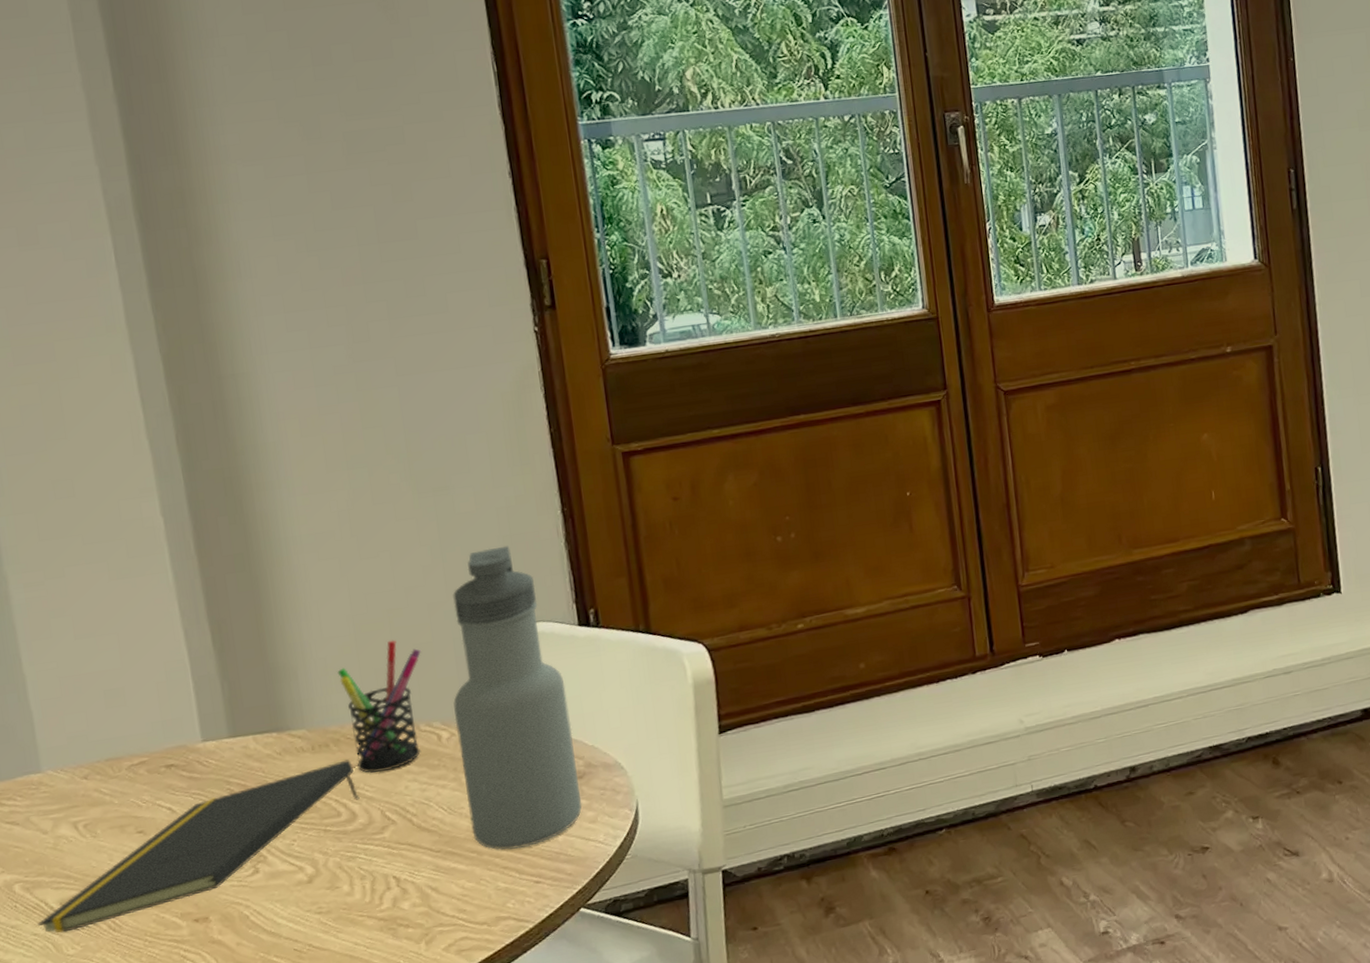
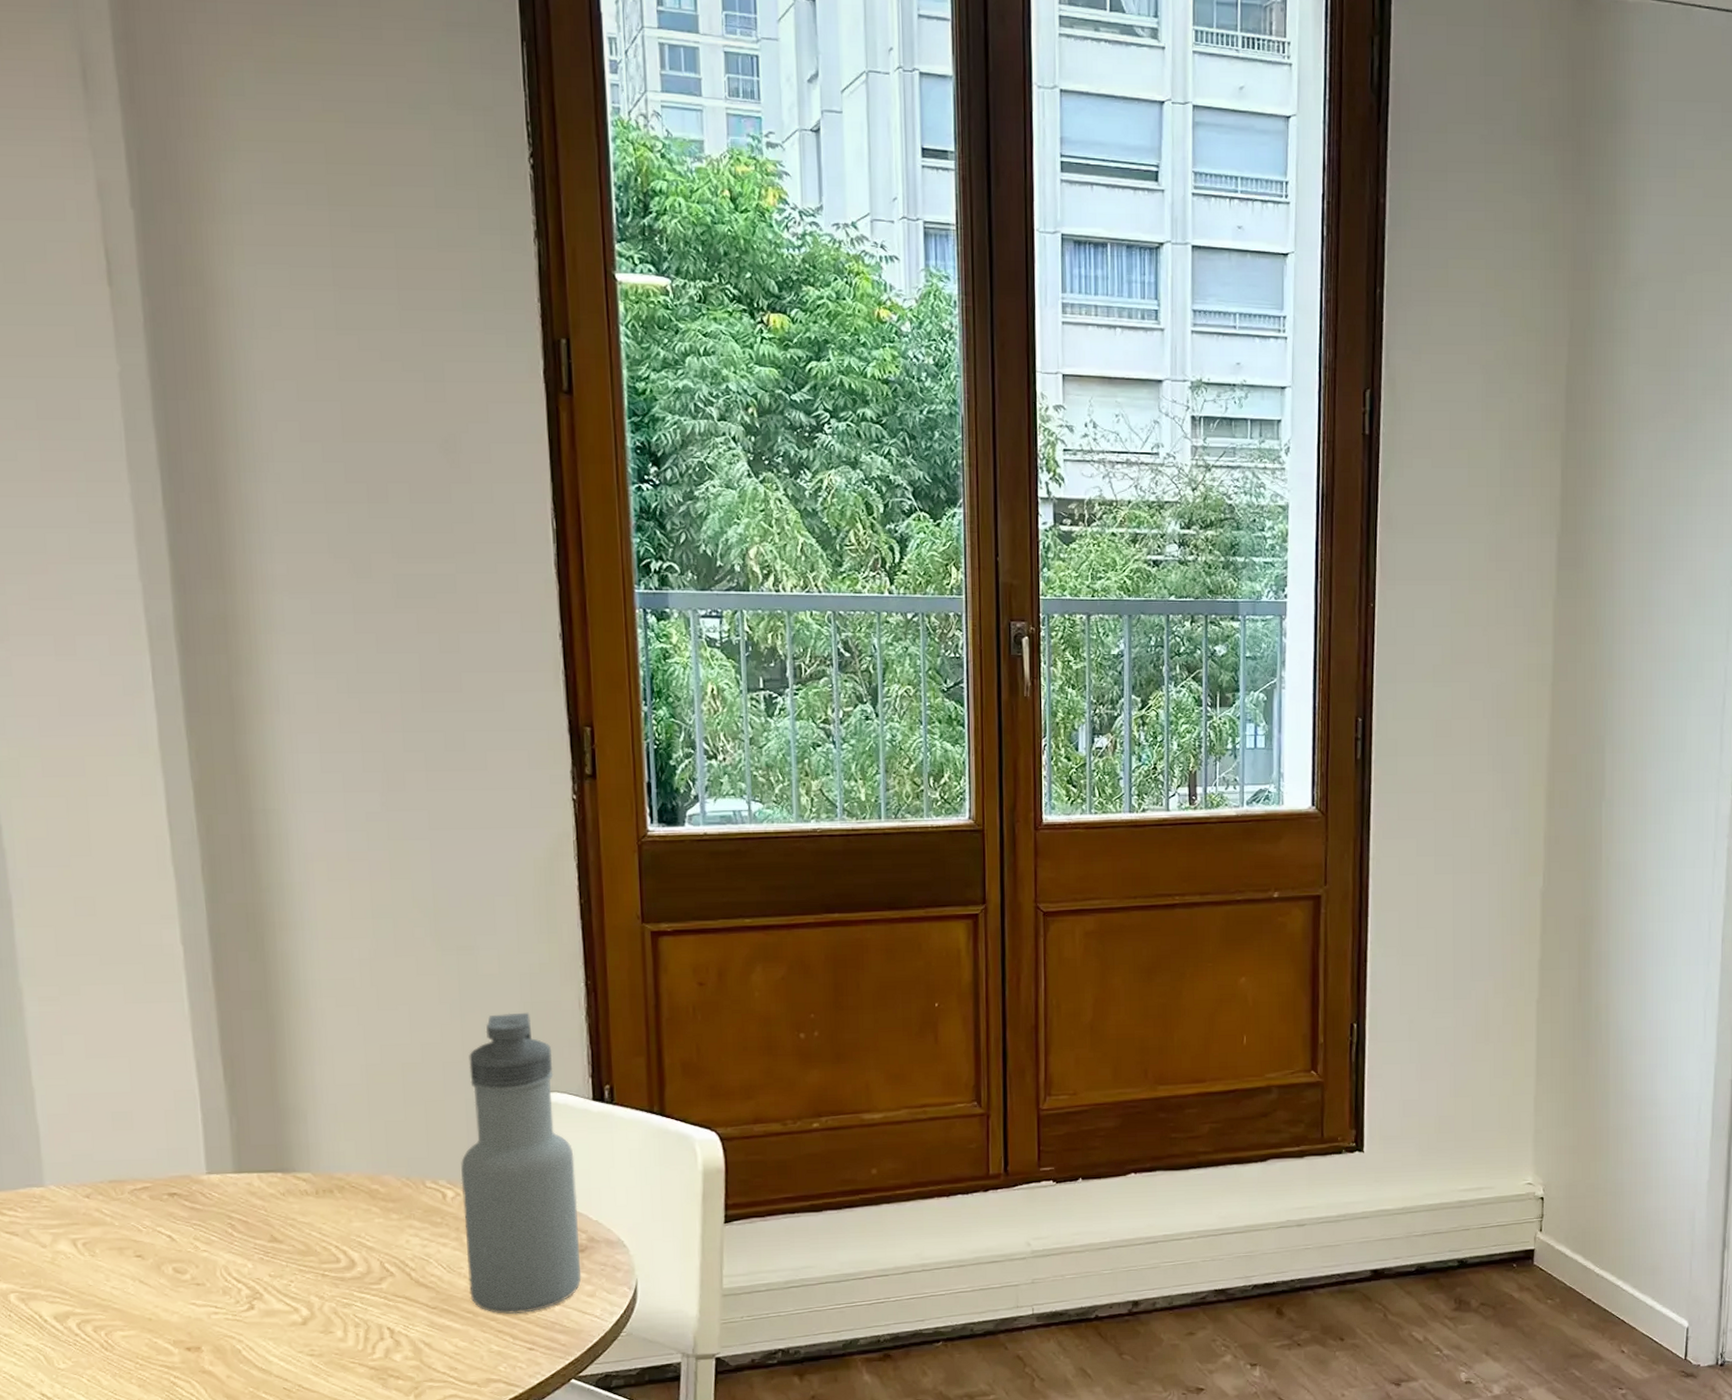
notepad: present [38,759,360,934] -> none [31,1207,360,1347]
pen holder: present [337,640,421,773] -> none [347,1094,432,1223]

